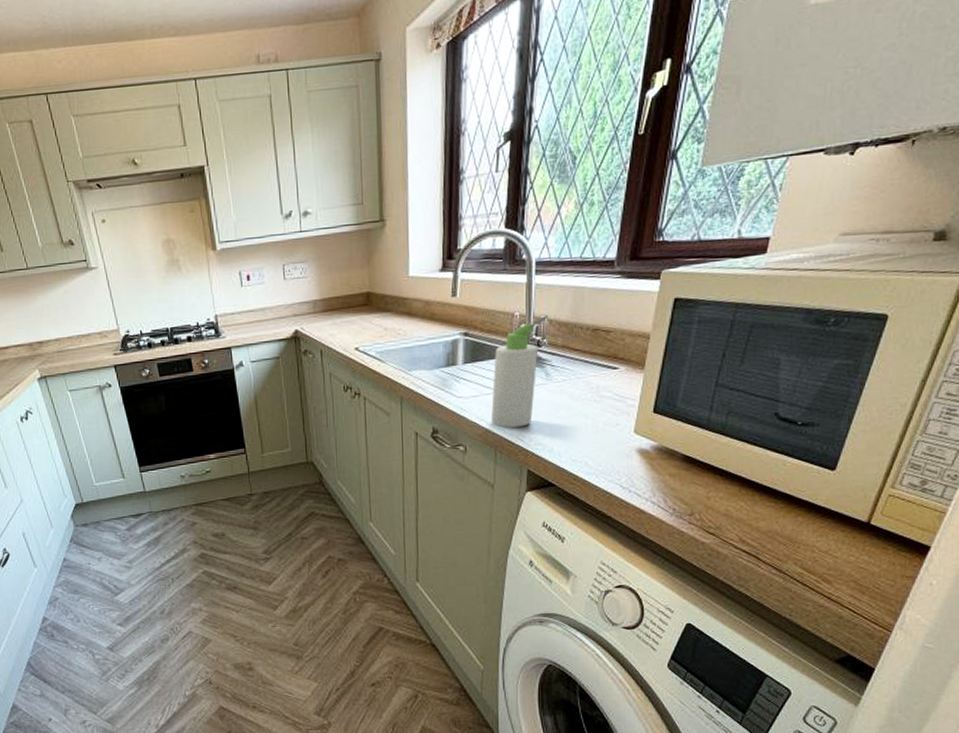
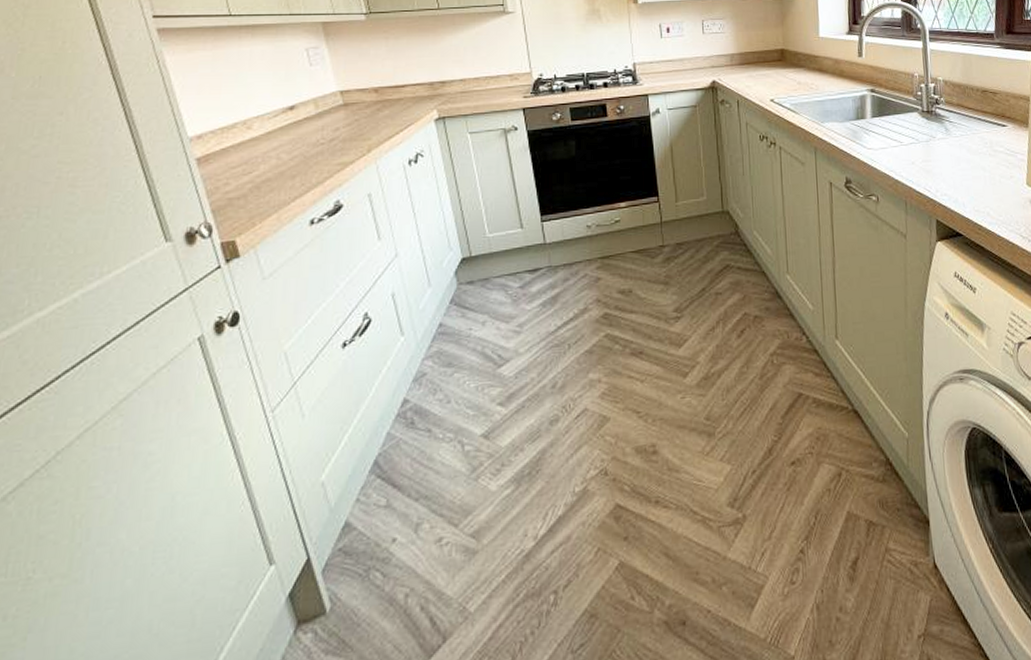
bottle: present [491,314,548,428] -> none [899,76,943,179]

